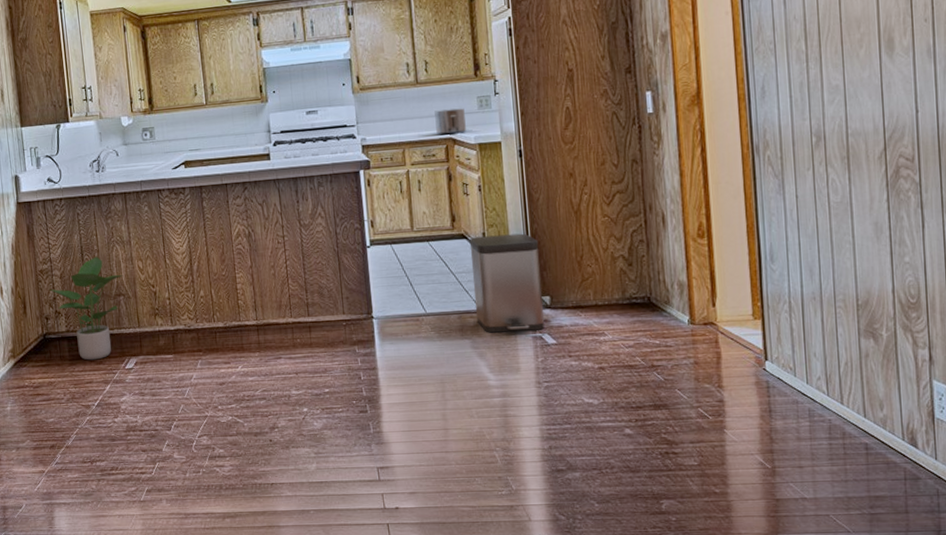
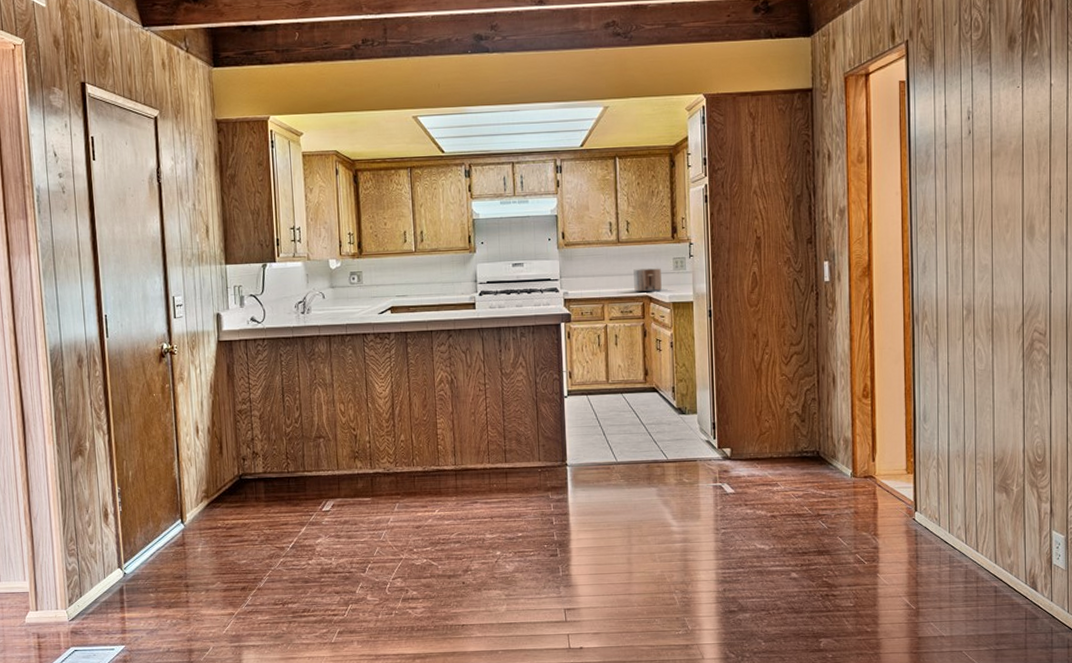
potted plant: present [49,256,124,360] -> none [247,398,325,502]
pedal bin: present [469,233,545,333] -> none [660,388,725,482]

